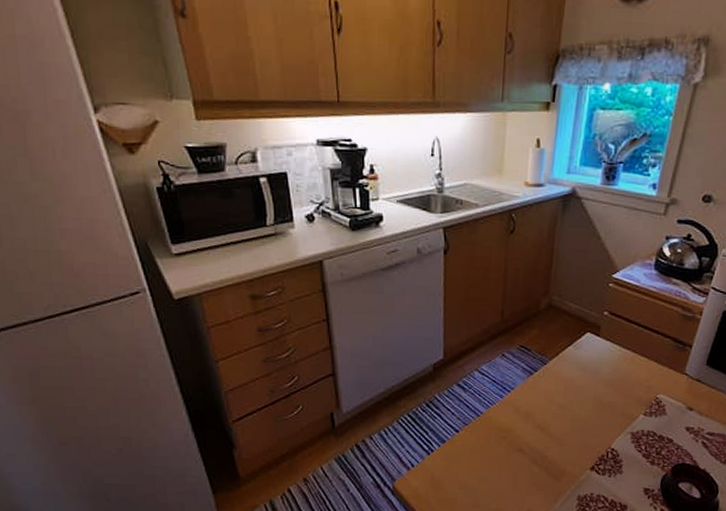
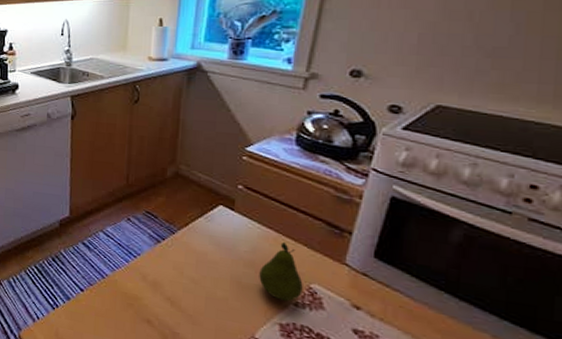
fruit: none [617,360,652,412] -> present [259,241,303,302]

